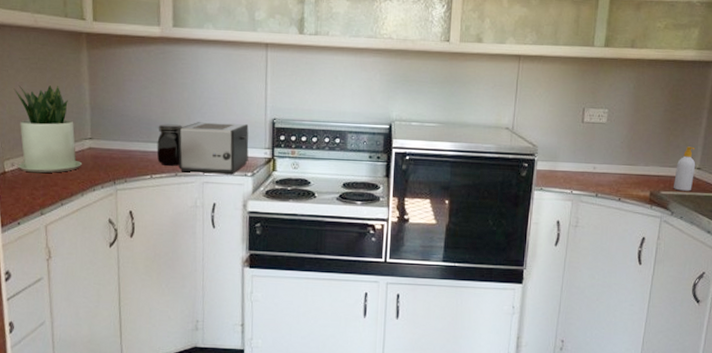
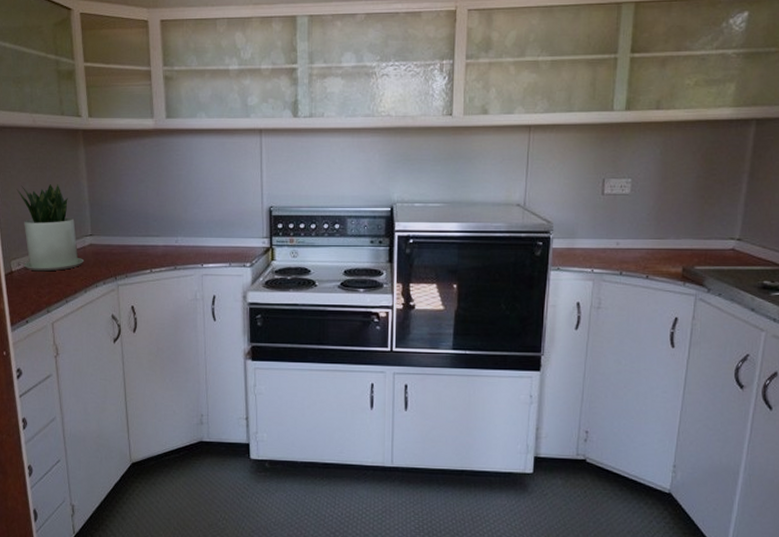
jar: present [156,124,183,166] -> none [155,217,180,259]
toaster: present [177,122,249,175] -> none [175,213,246,266]
soap bottle: present [674,146,696,191] -> none [710,215,736,265]

